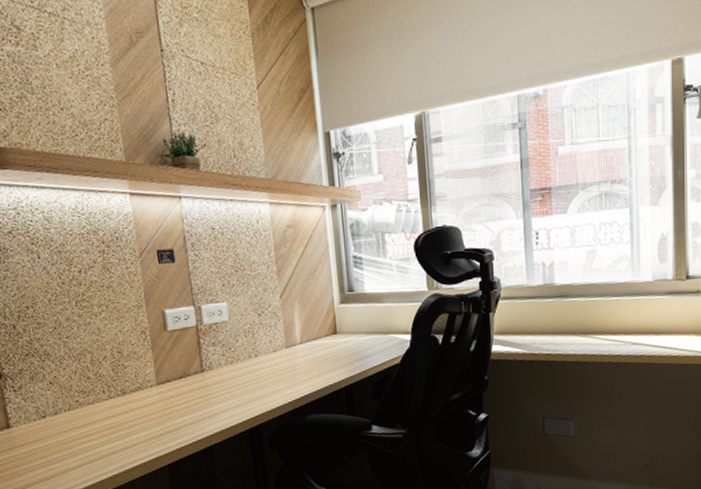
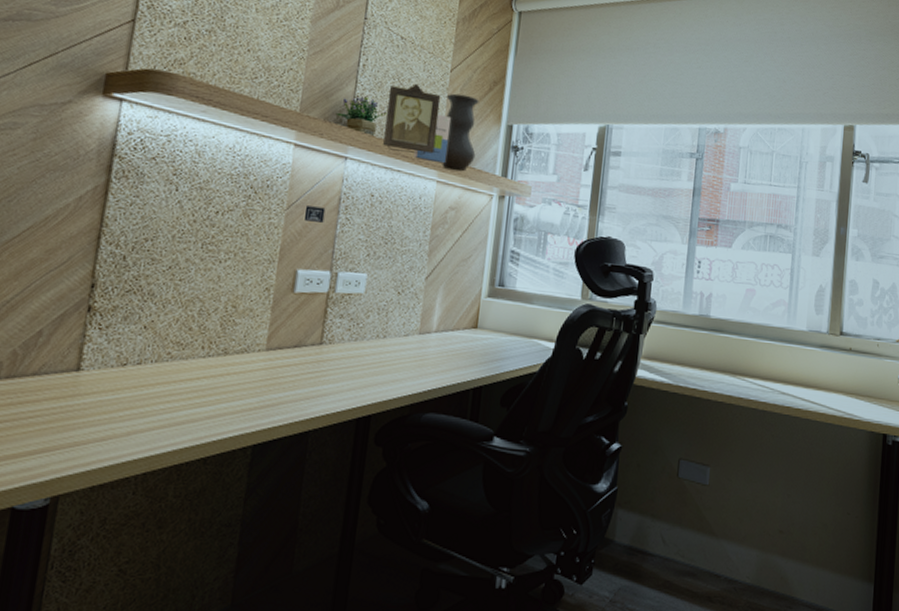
photo frame: none [202,108,260,181] -> present [383,83,441,155]
book: none [241,135,273,186] -> present [414,114,451,164]
vase: none [258,110,301,190] -> present [441,93,479,172]

